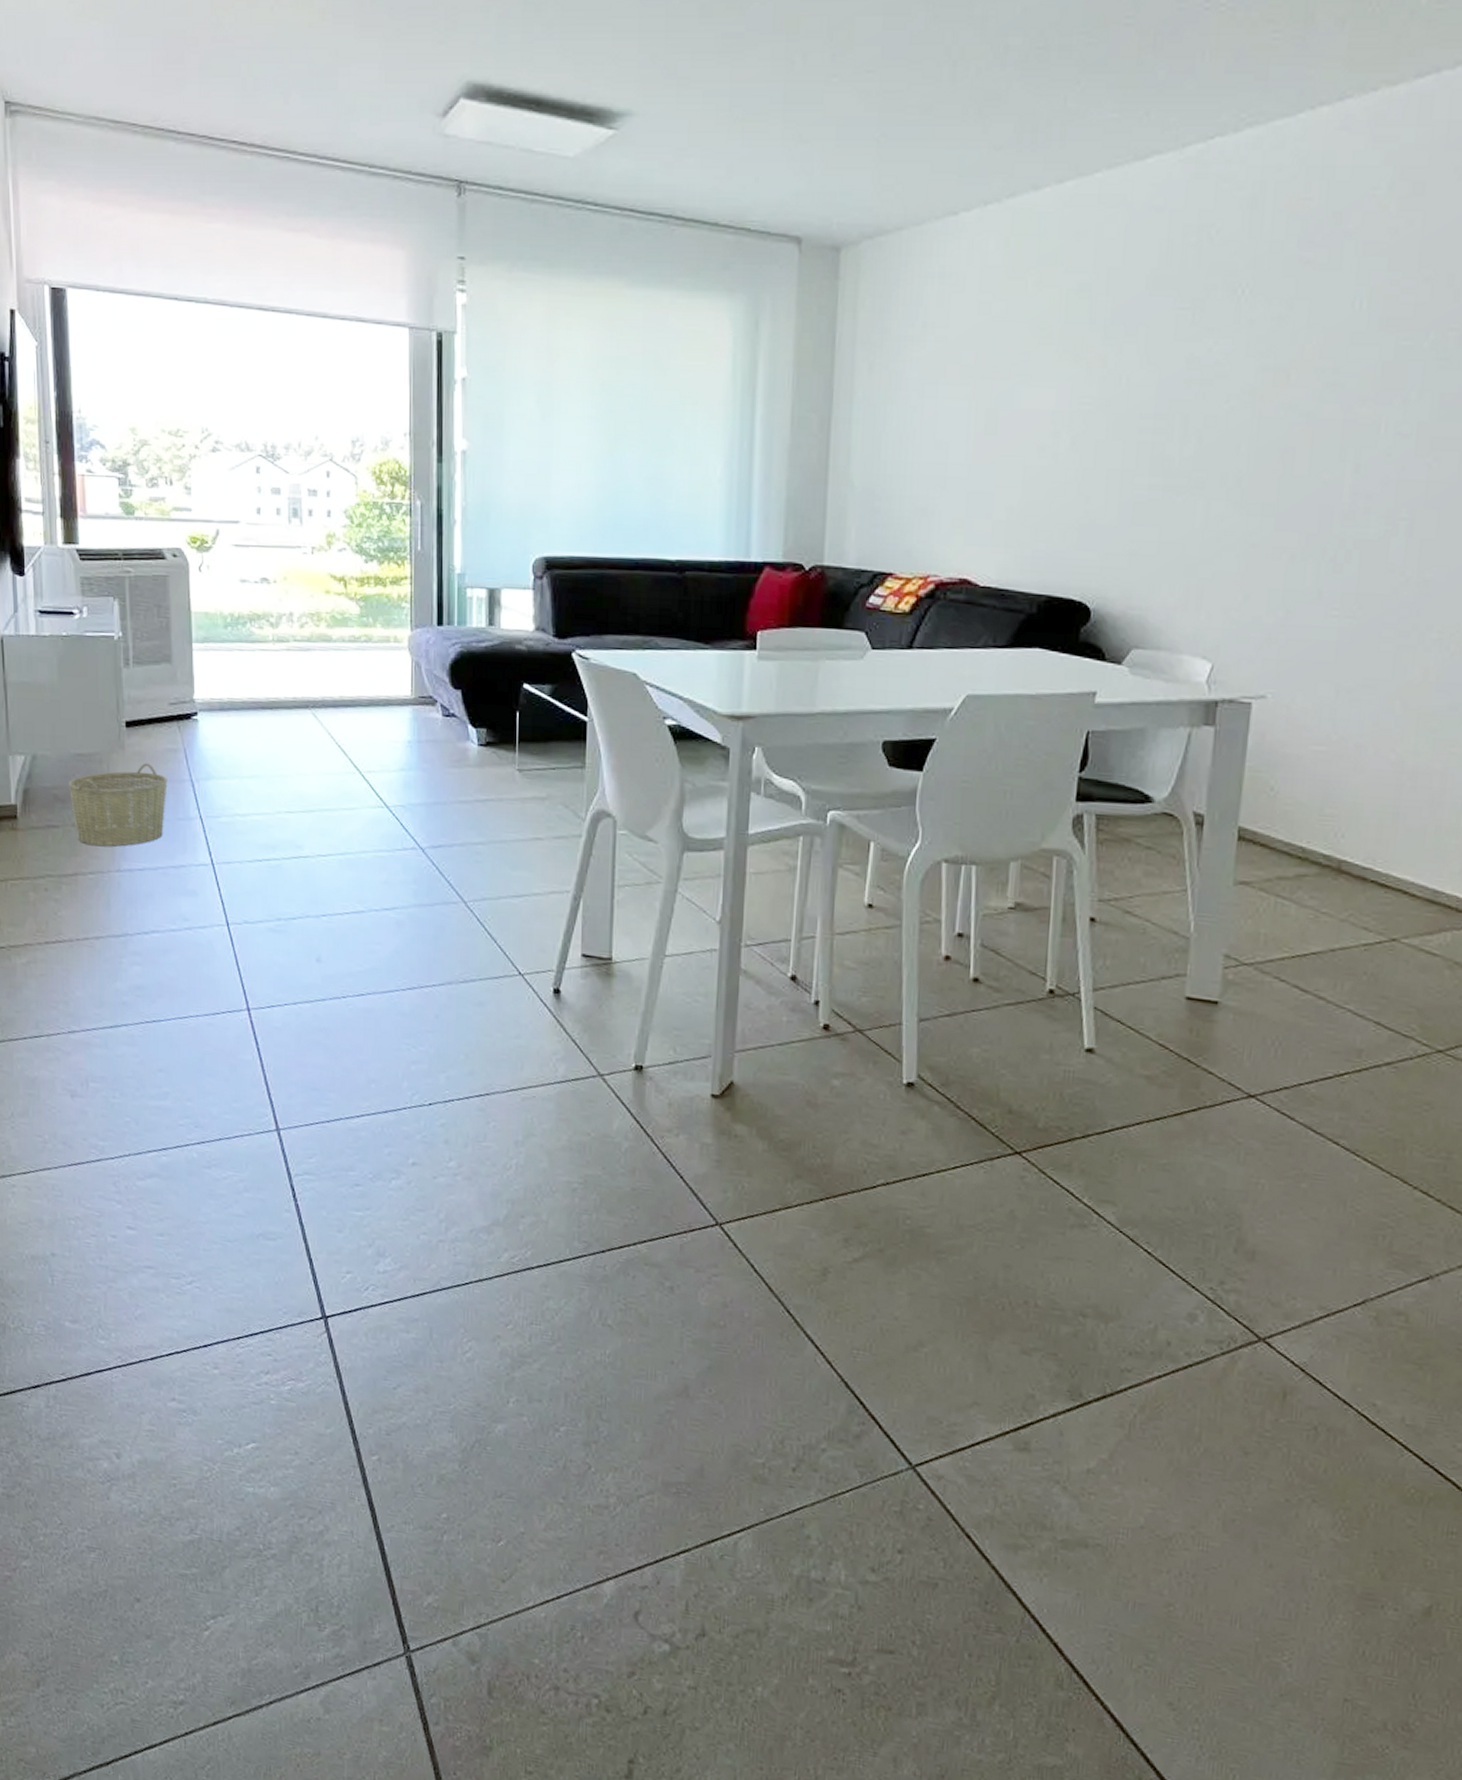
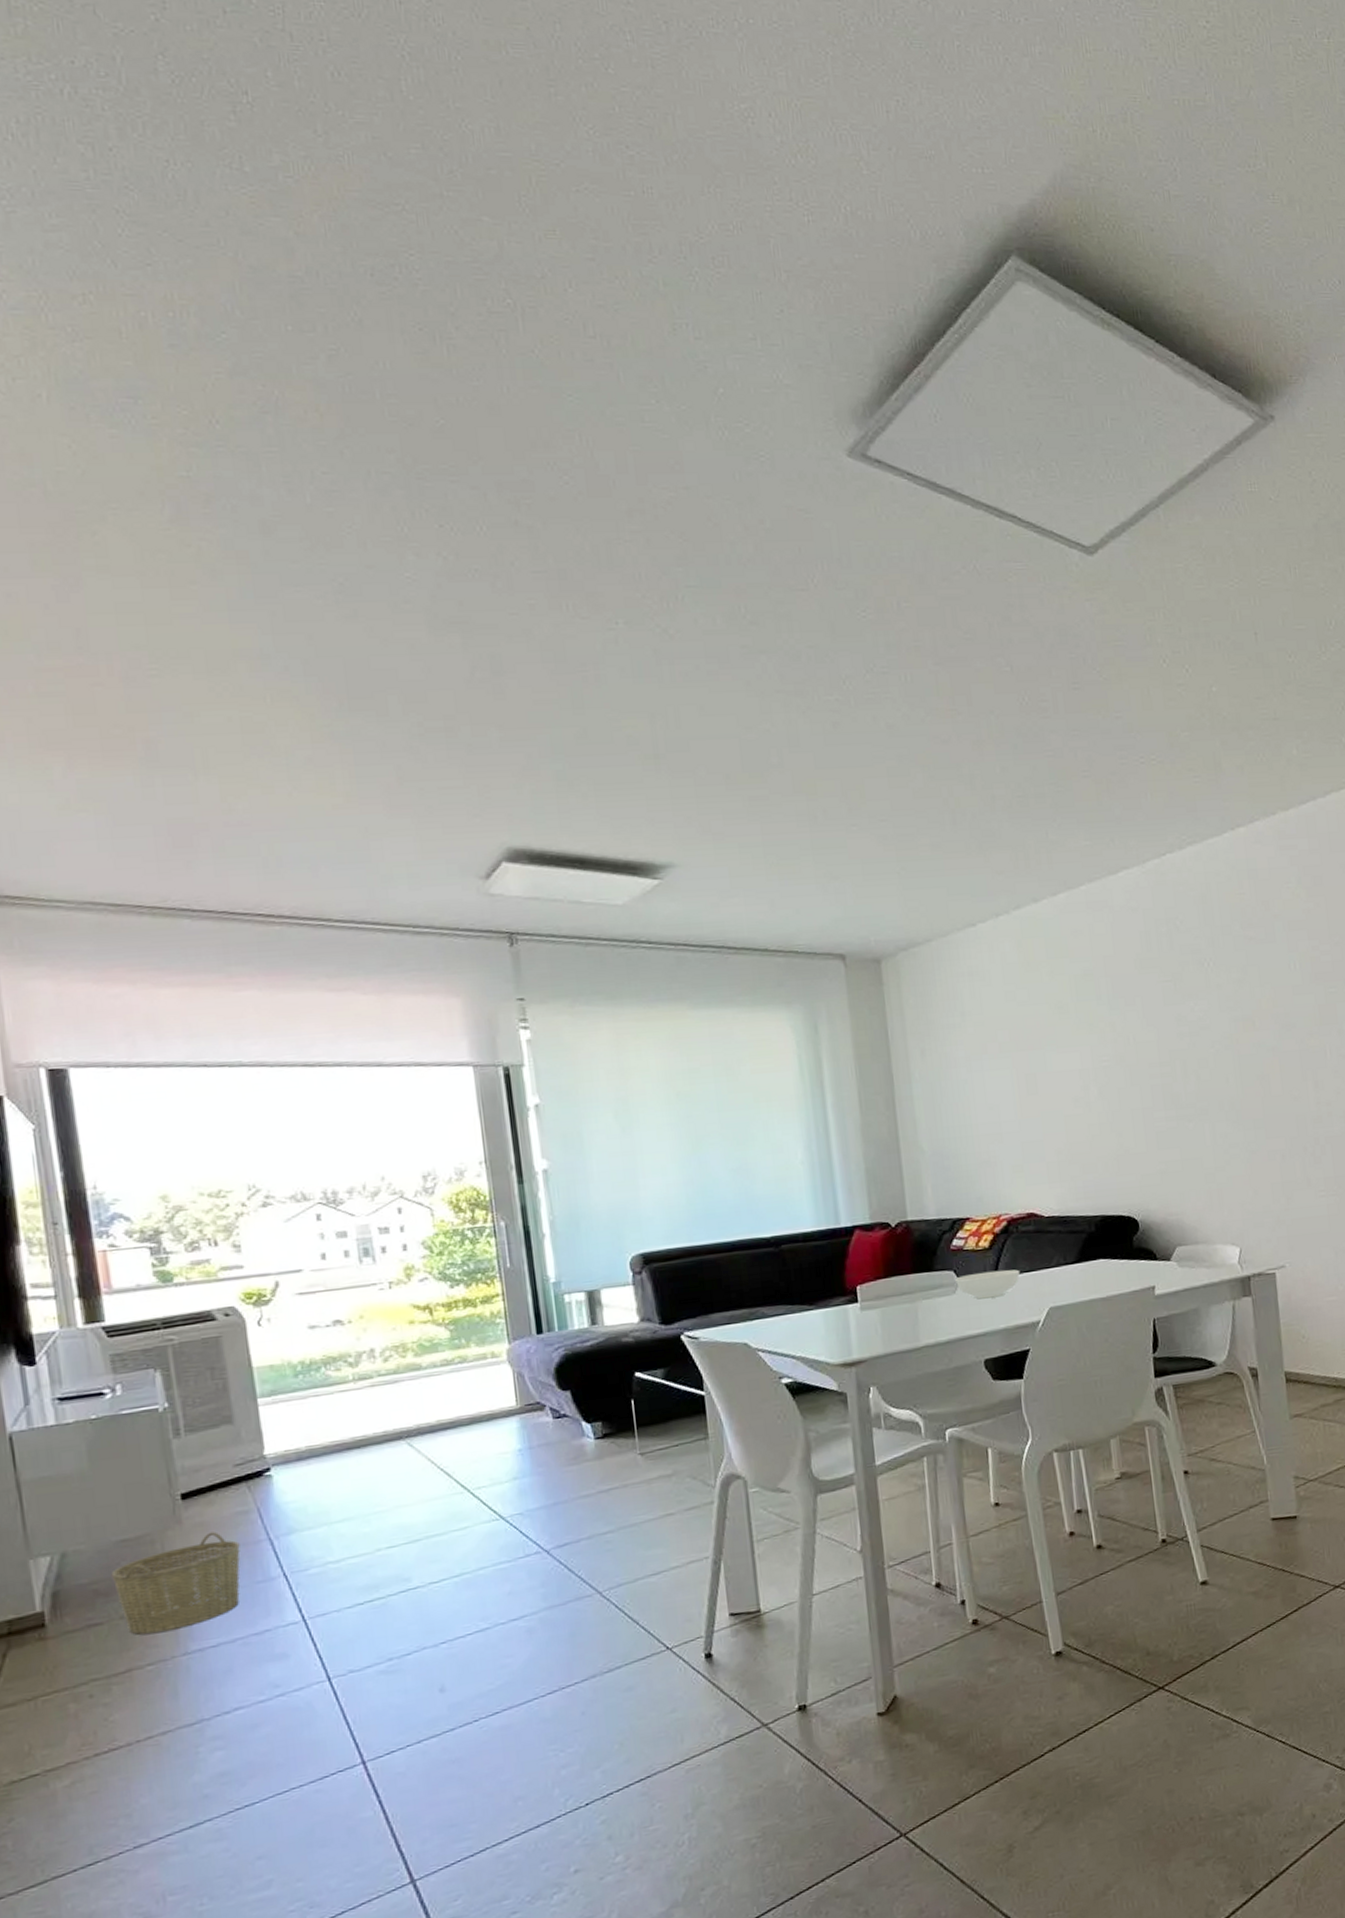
bowl: none [864,639,941,672] -> present [954,1269,1021,1300]

